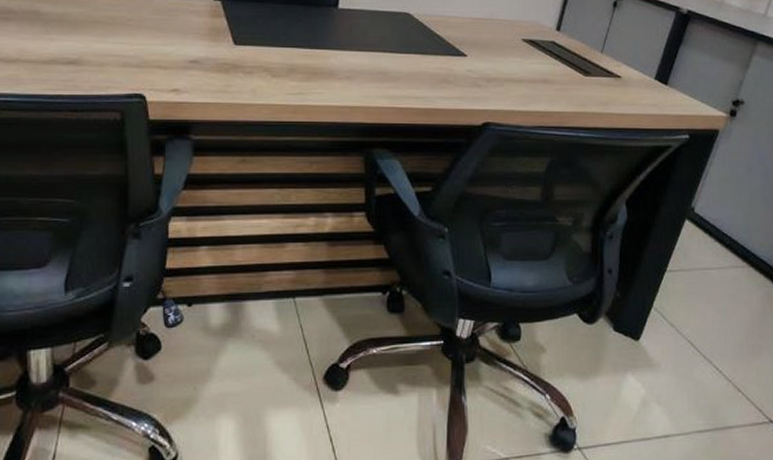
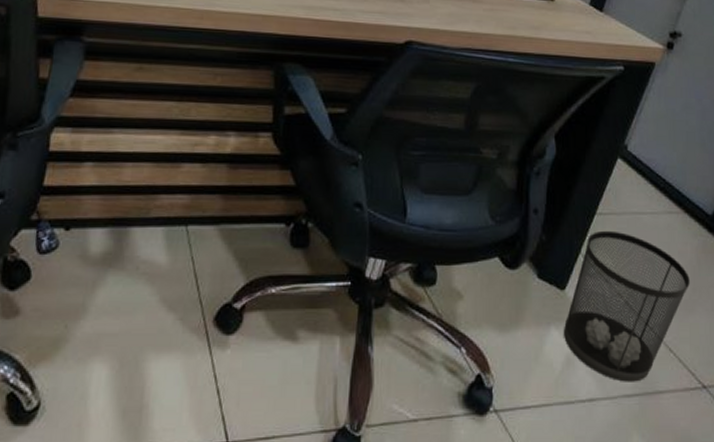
waste bin: none [639,285,756,420] -> present [564,230,690,382]

